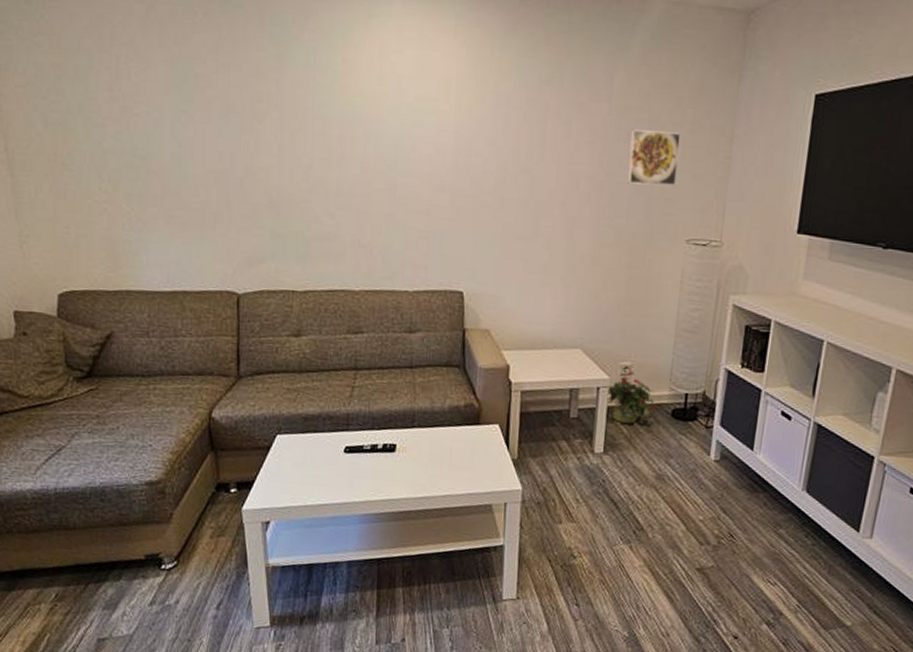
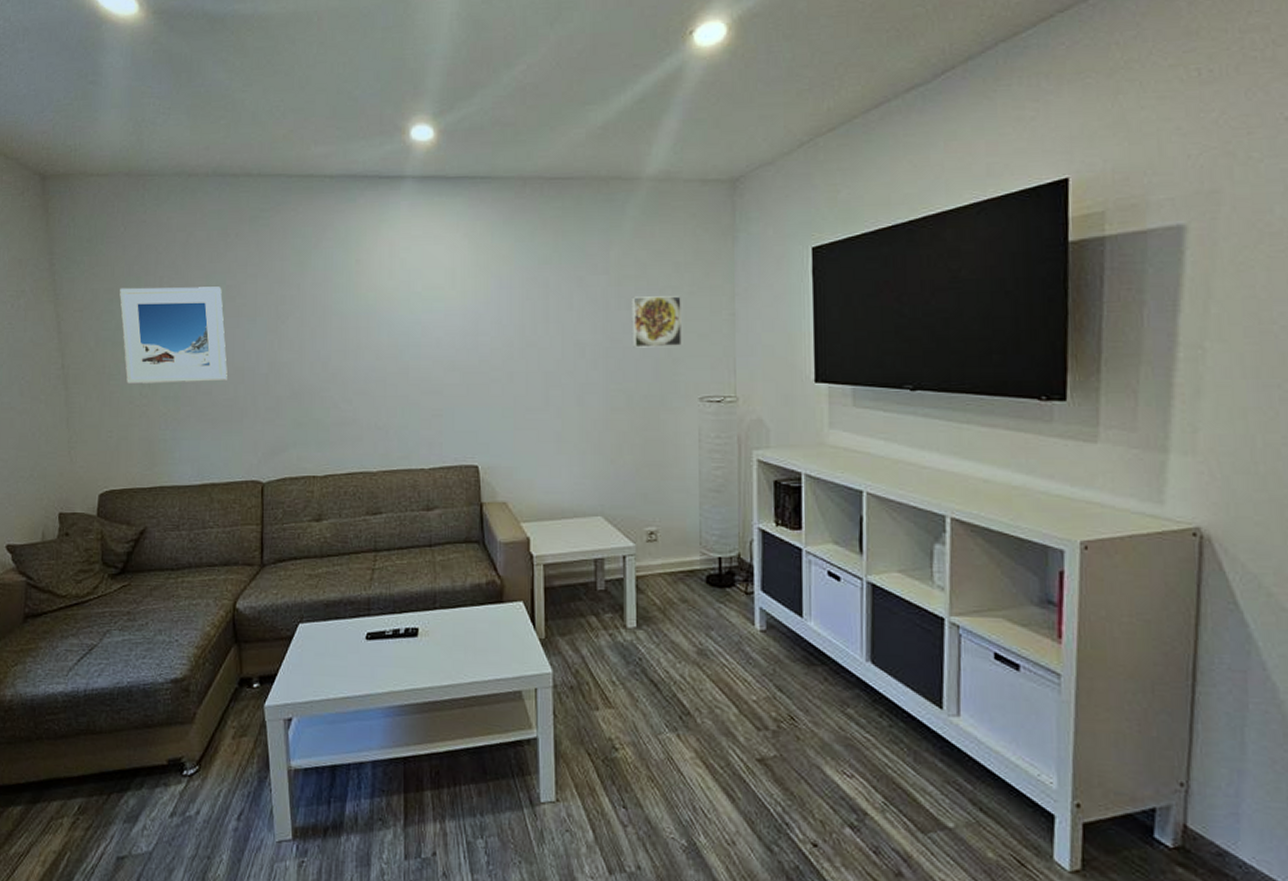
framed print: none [69,64,198,182] -> present [120,286,228,384]
potted plant: present [606,371,656,424] -> none [633,536,689,593]

